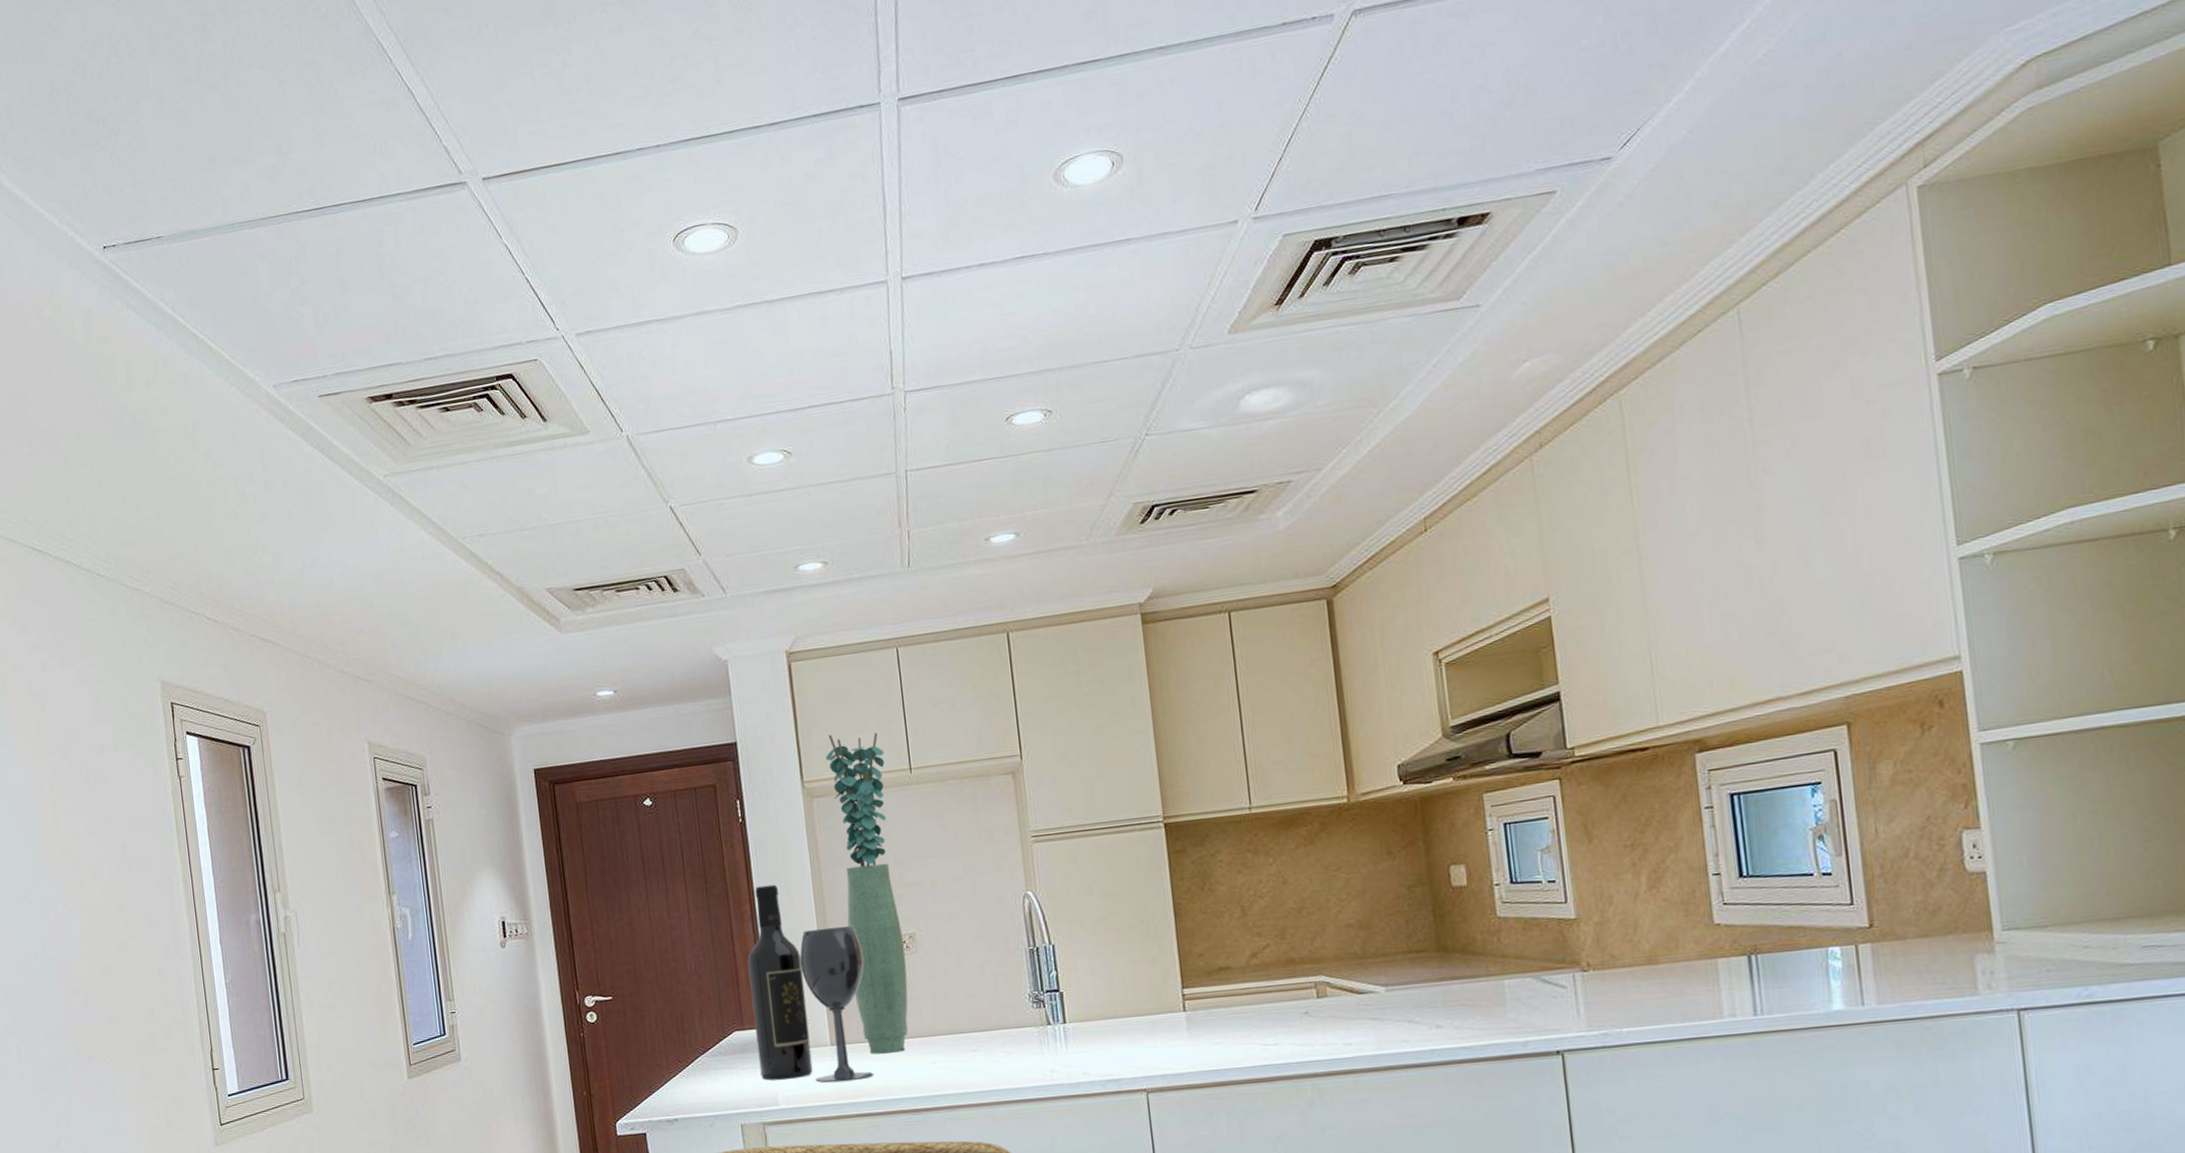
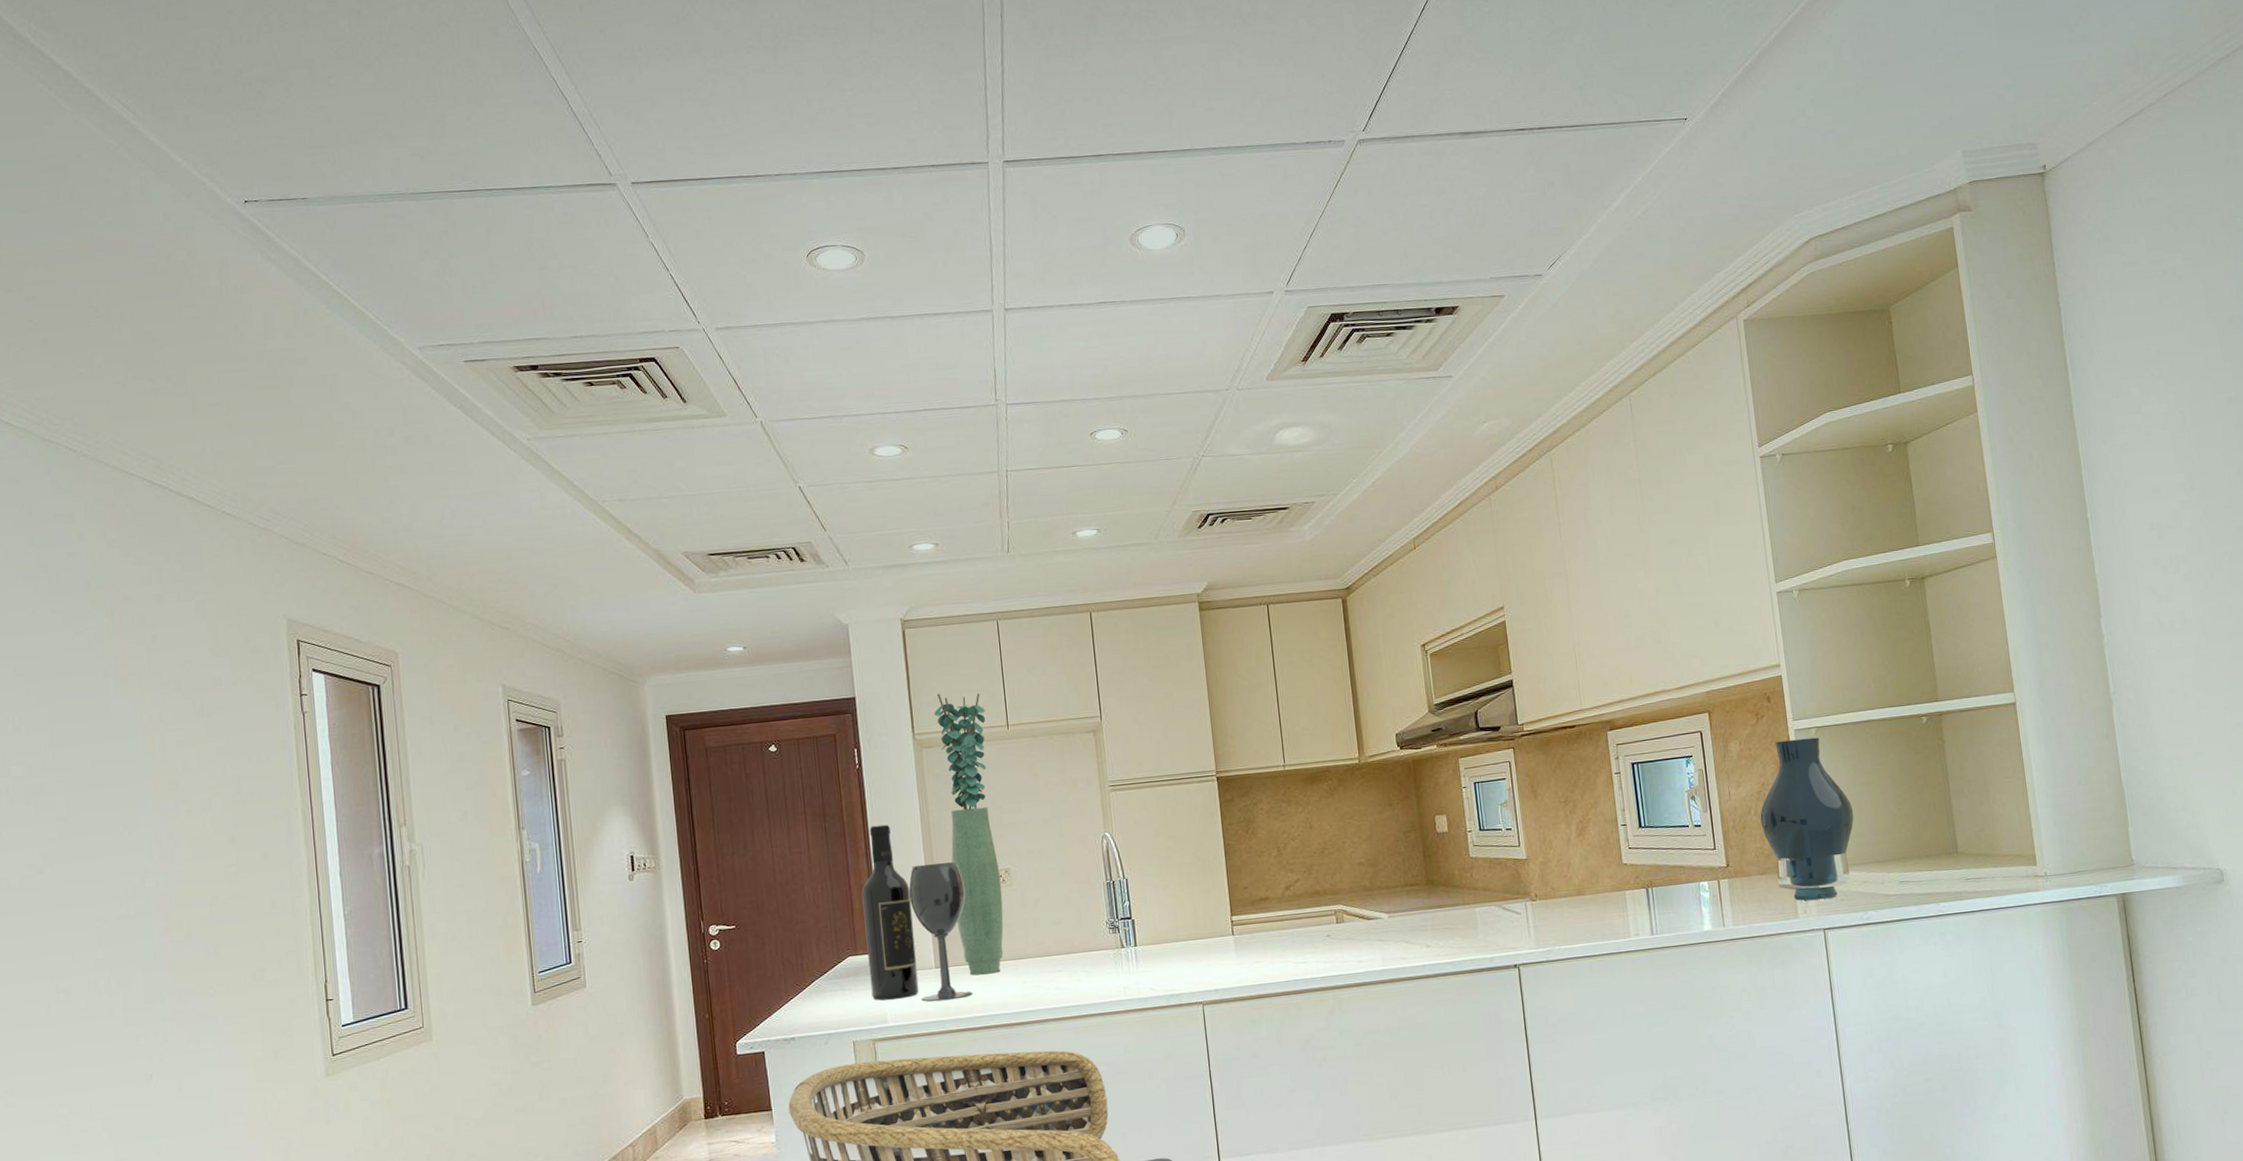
vase: none [1921,752,2072,972] -> present [1759,737,1854,901]

